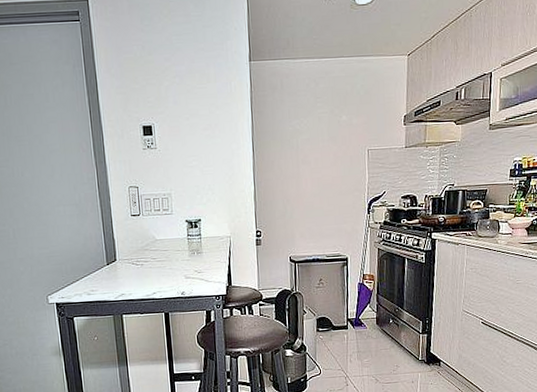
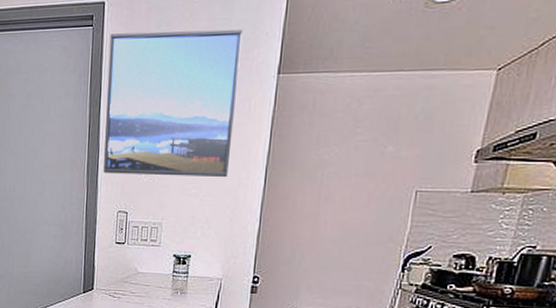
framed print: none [97,24,222,154] -> present [103,29,242,178]

